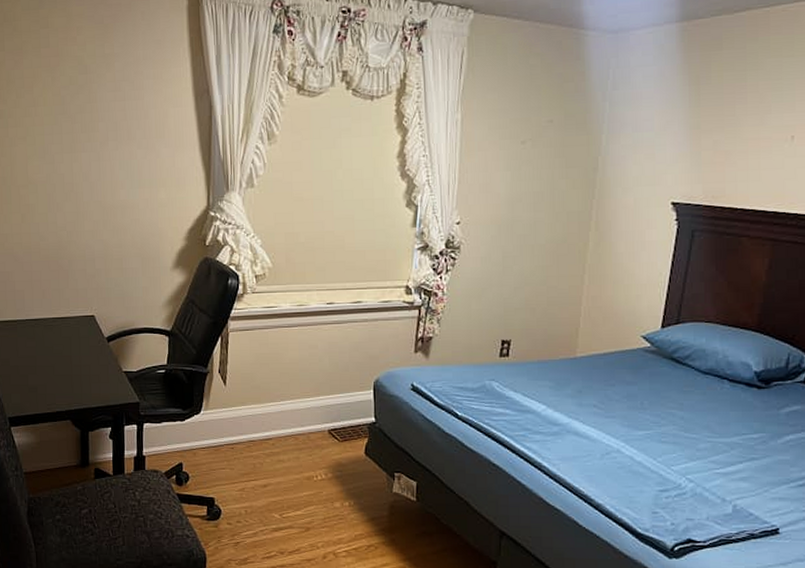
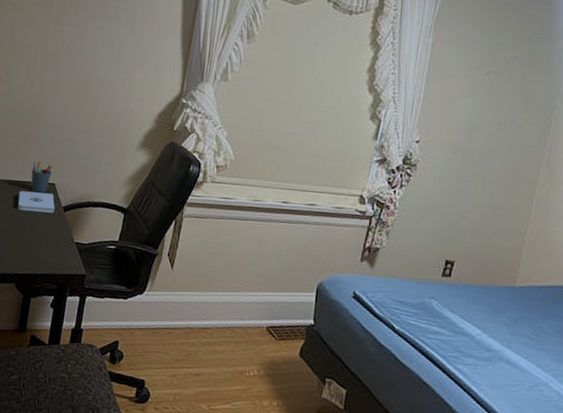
notepad: none [59,326,99,347] -> present [18,190,55,213]
pen holder: none [69,295,89,327] -> present [31,161,52,193]

